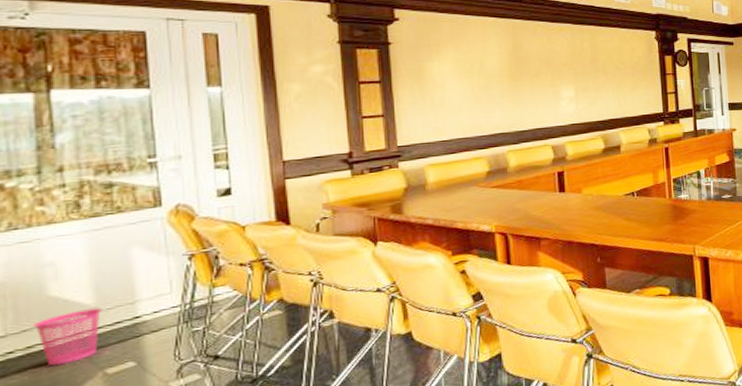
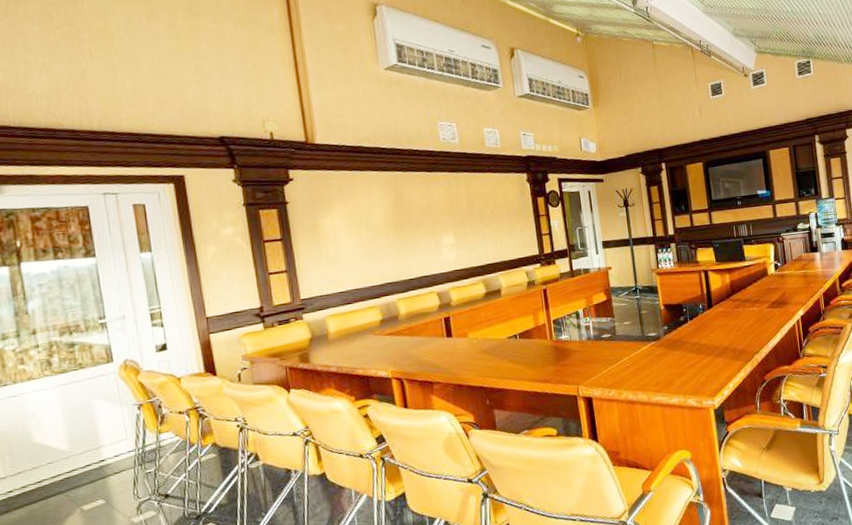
waste basket: present [32,308,103,367] -> none [24,452,76,504]

